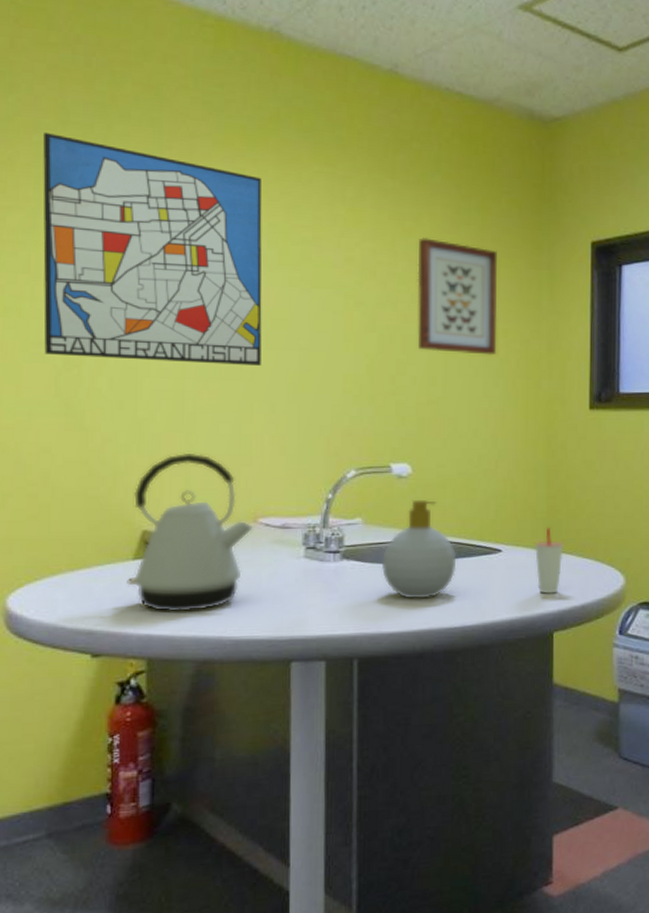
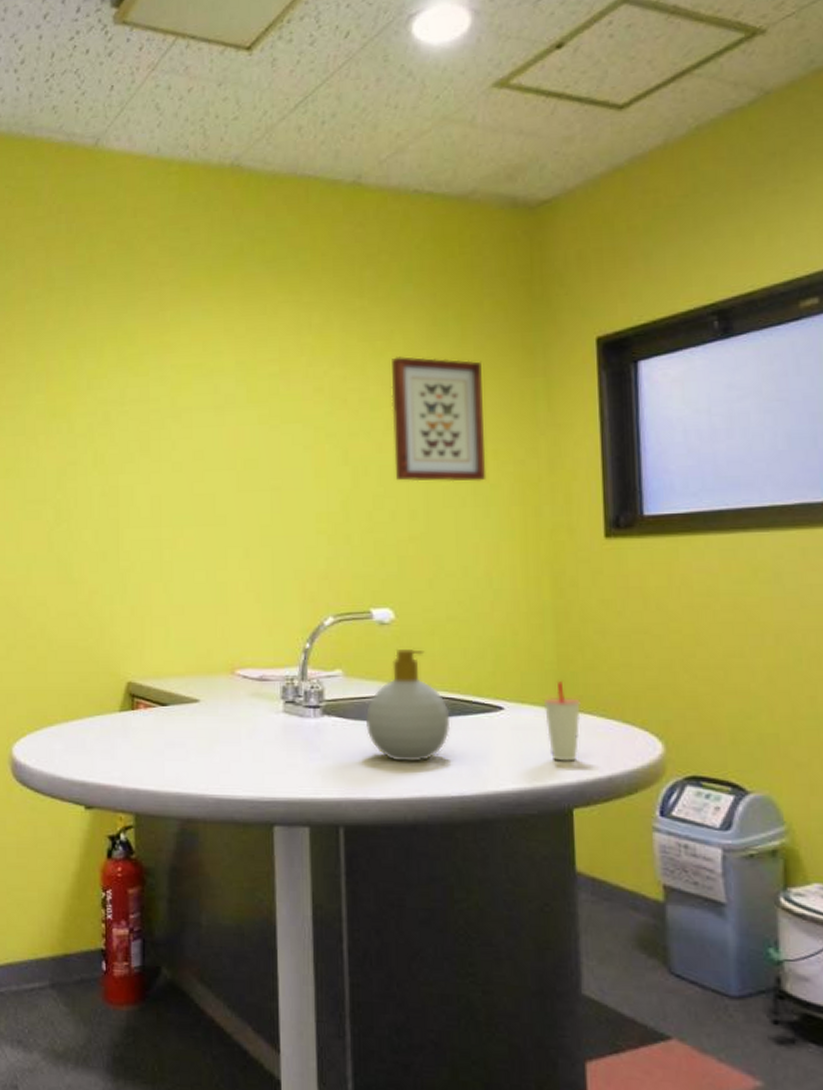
wall art: present [43,131,262,366] -> none [34,300,233,512]
kettle: present [127,452,254,612] -> none [114,602,232,767]

